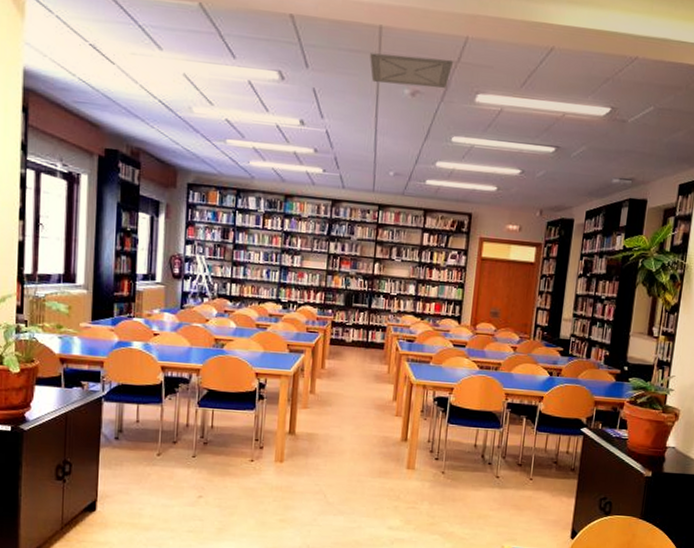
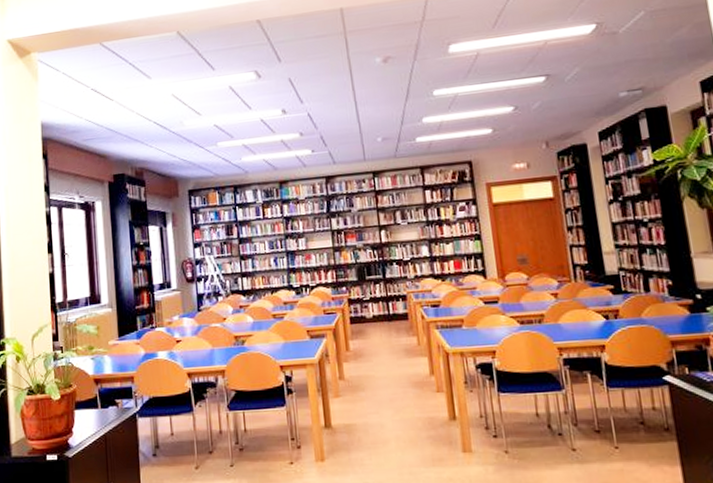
ceiling vent: present [370,53,454,89] -> none [336,21,419,60]

